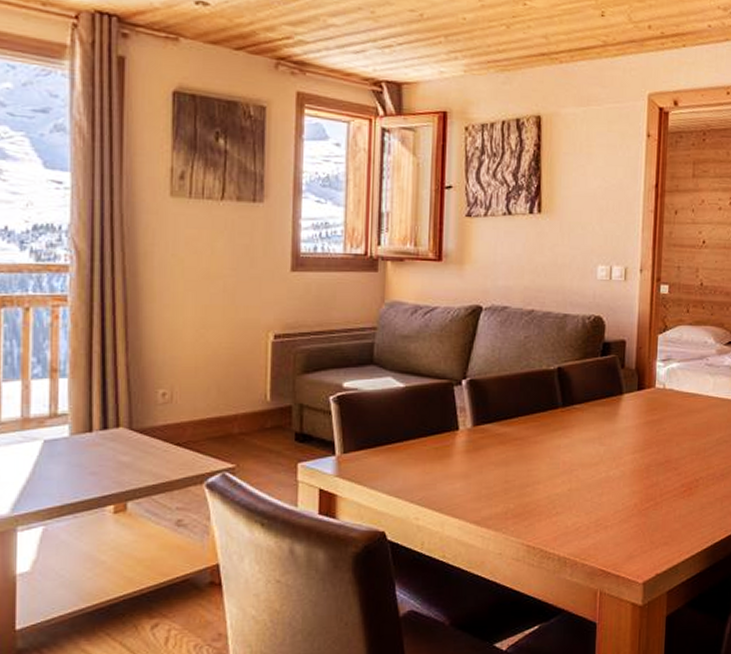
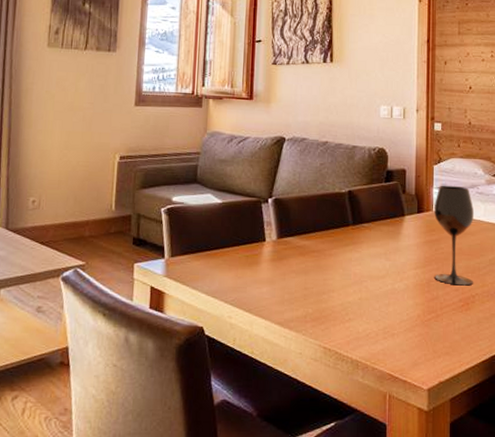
wineglass: none [655,357,703,469] -> present [434,185,475,286]

